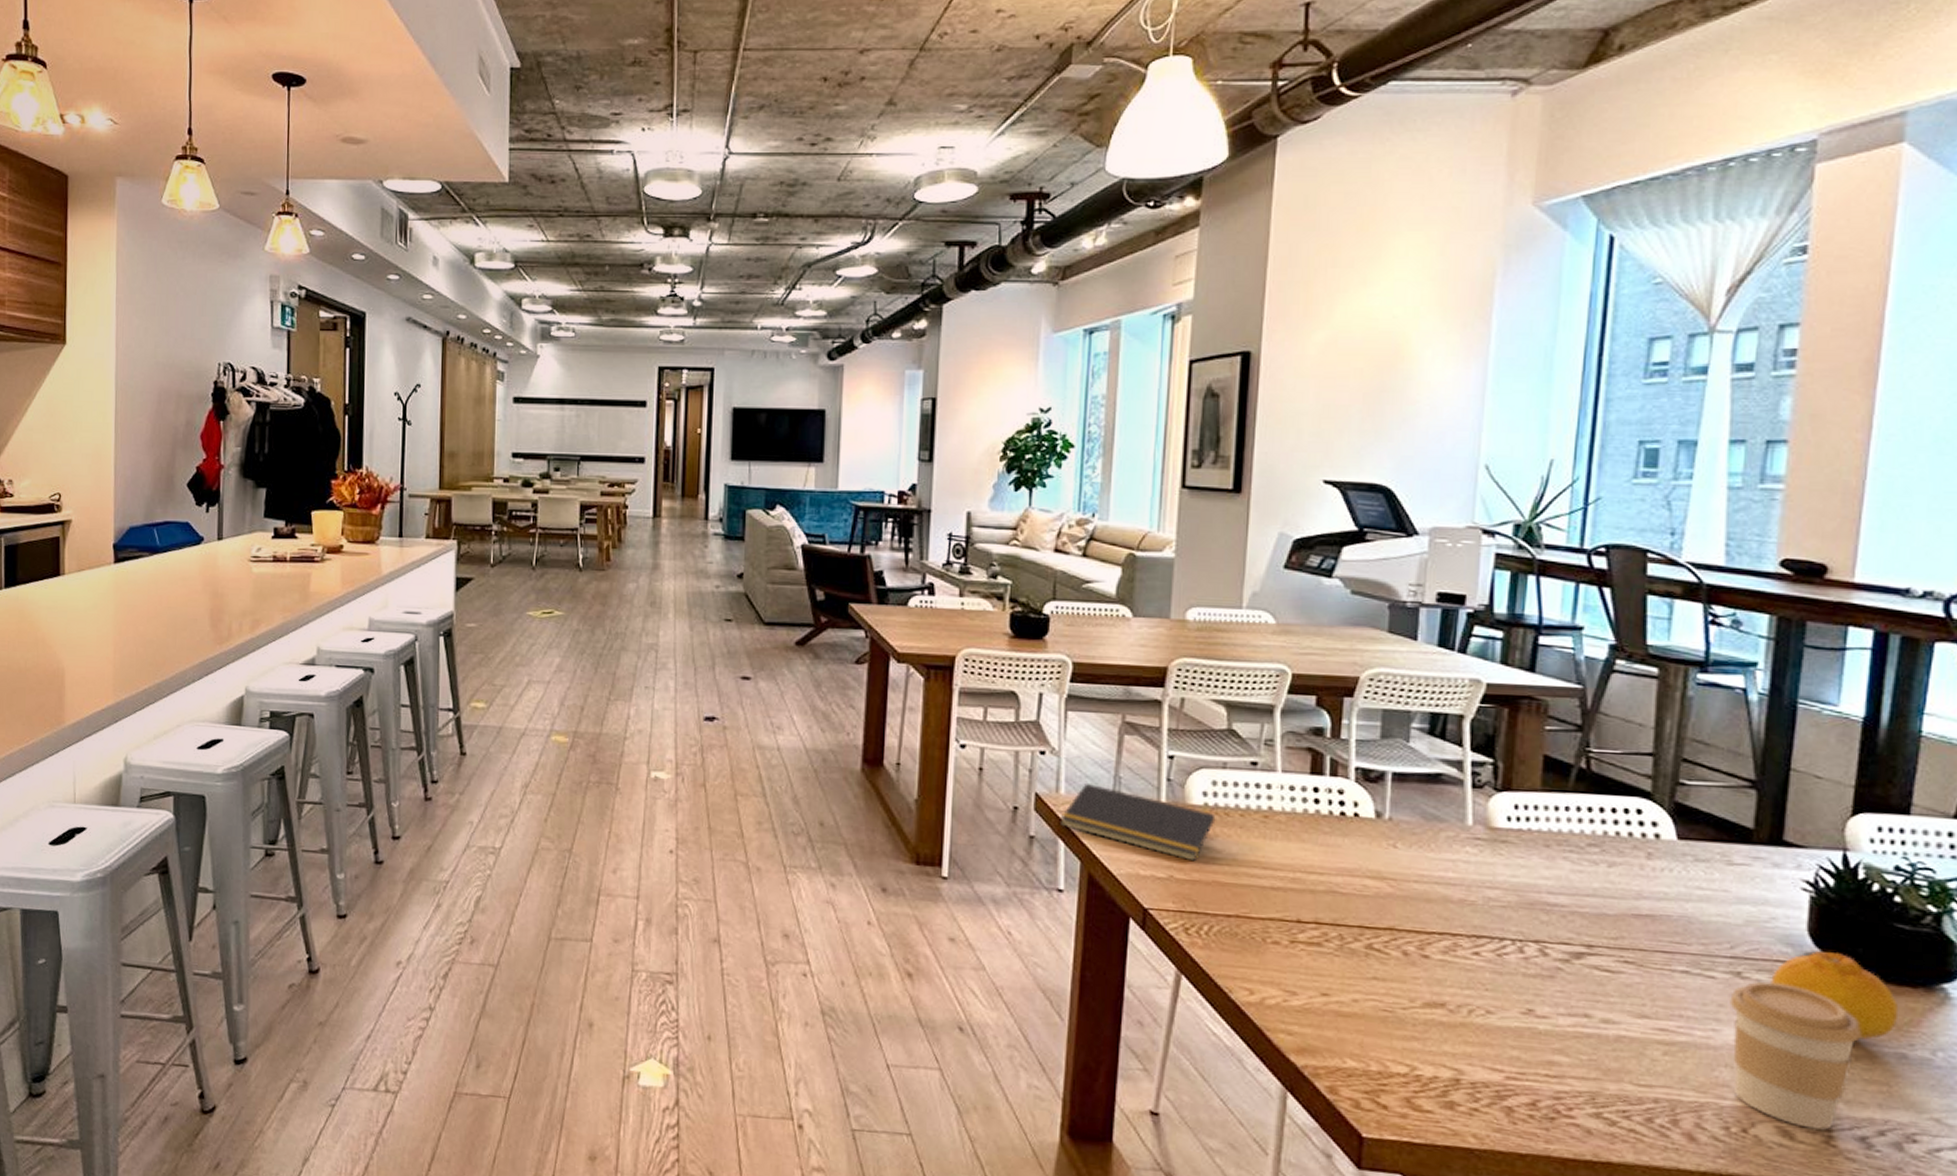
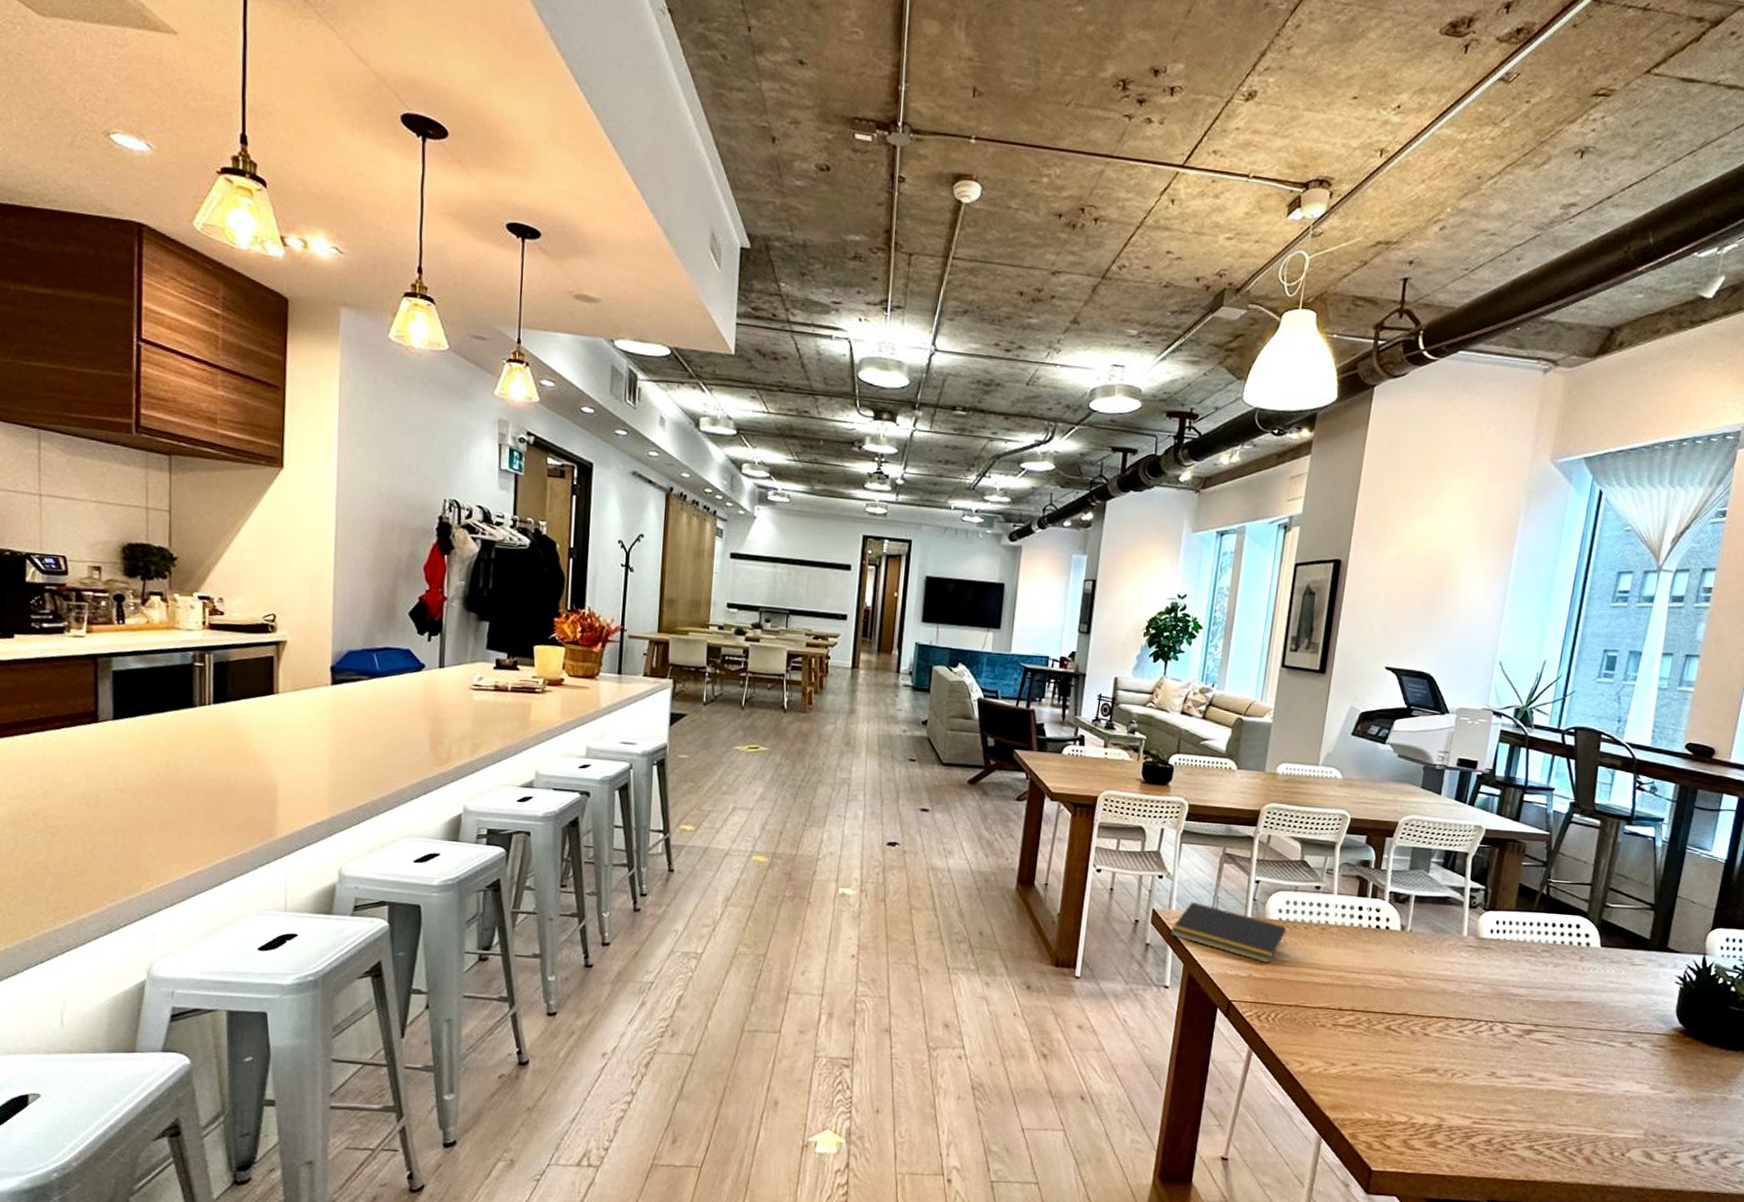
coffee cup: present [1729,981,1861,1131] -> none [1619,1048,1701,1152]
fruit: present [1771,951,1899,1040] -> none [1649,1027,1726,1088]

